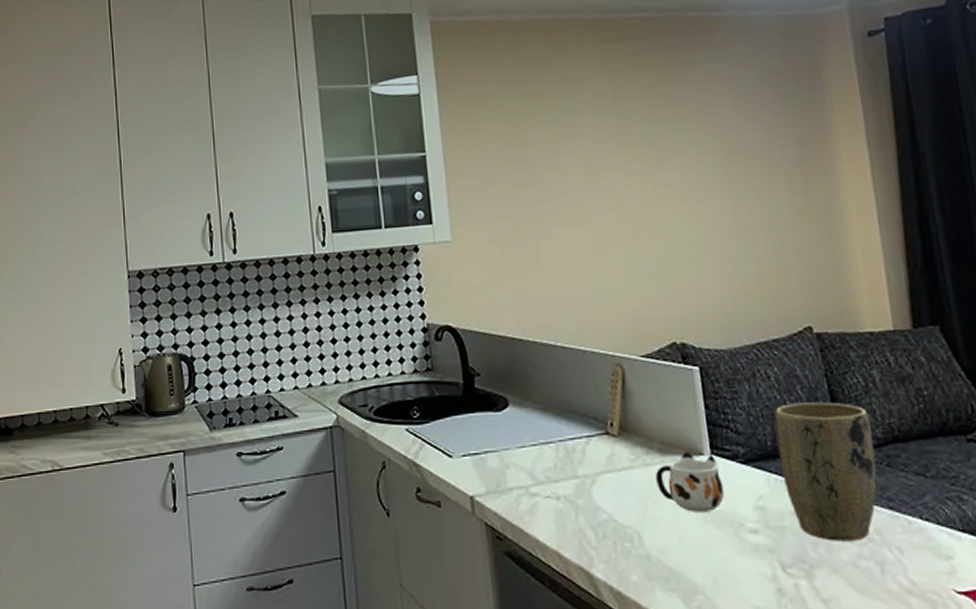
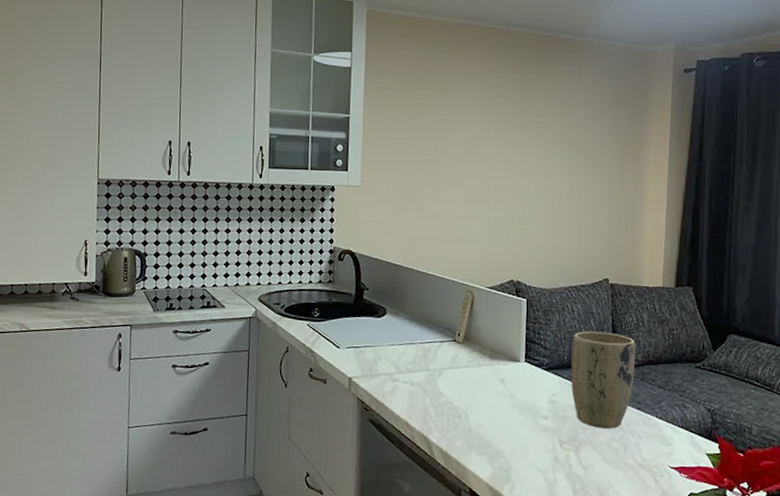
mug: present [655,452,725,512] -> none [483,359,530,402]

